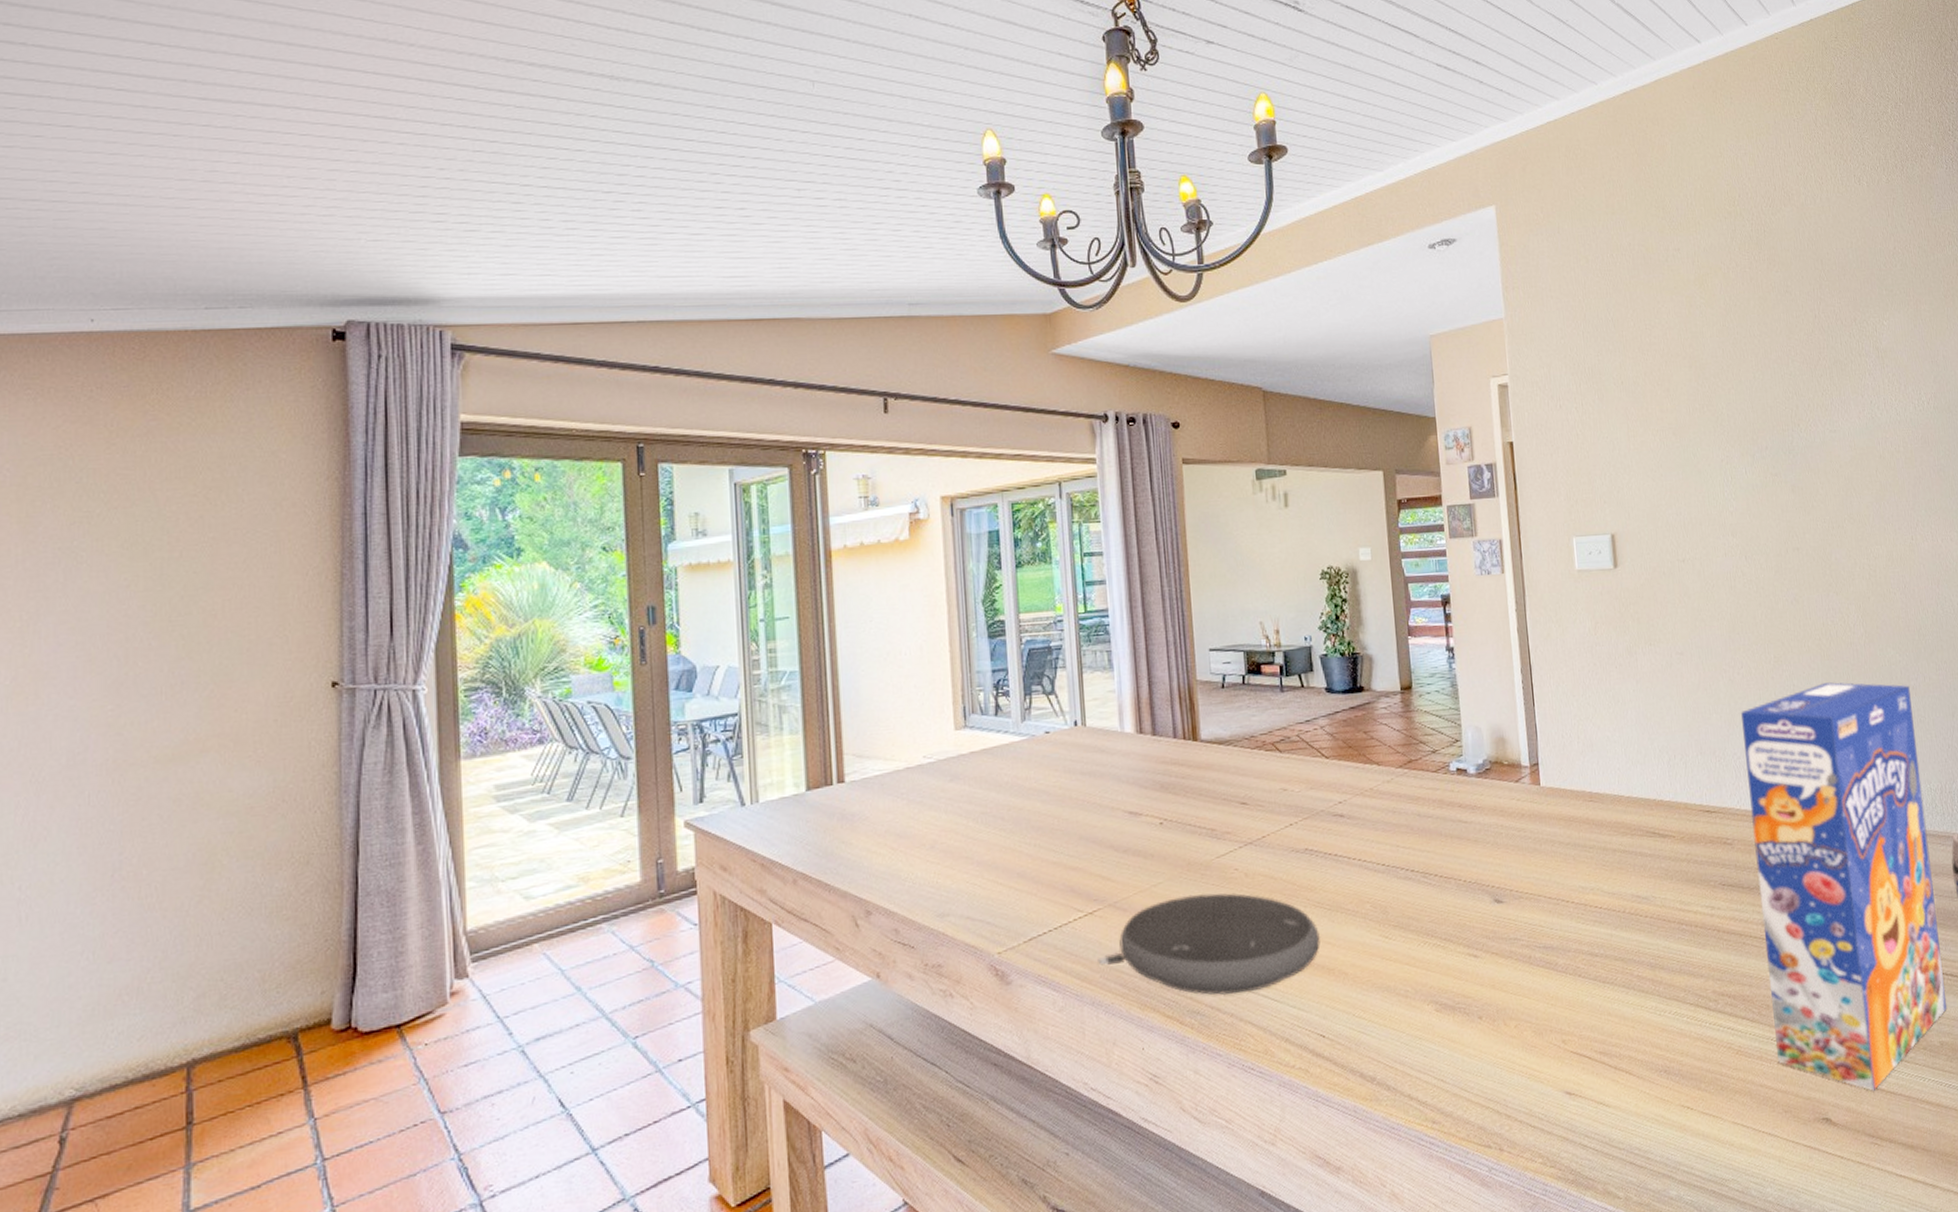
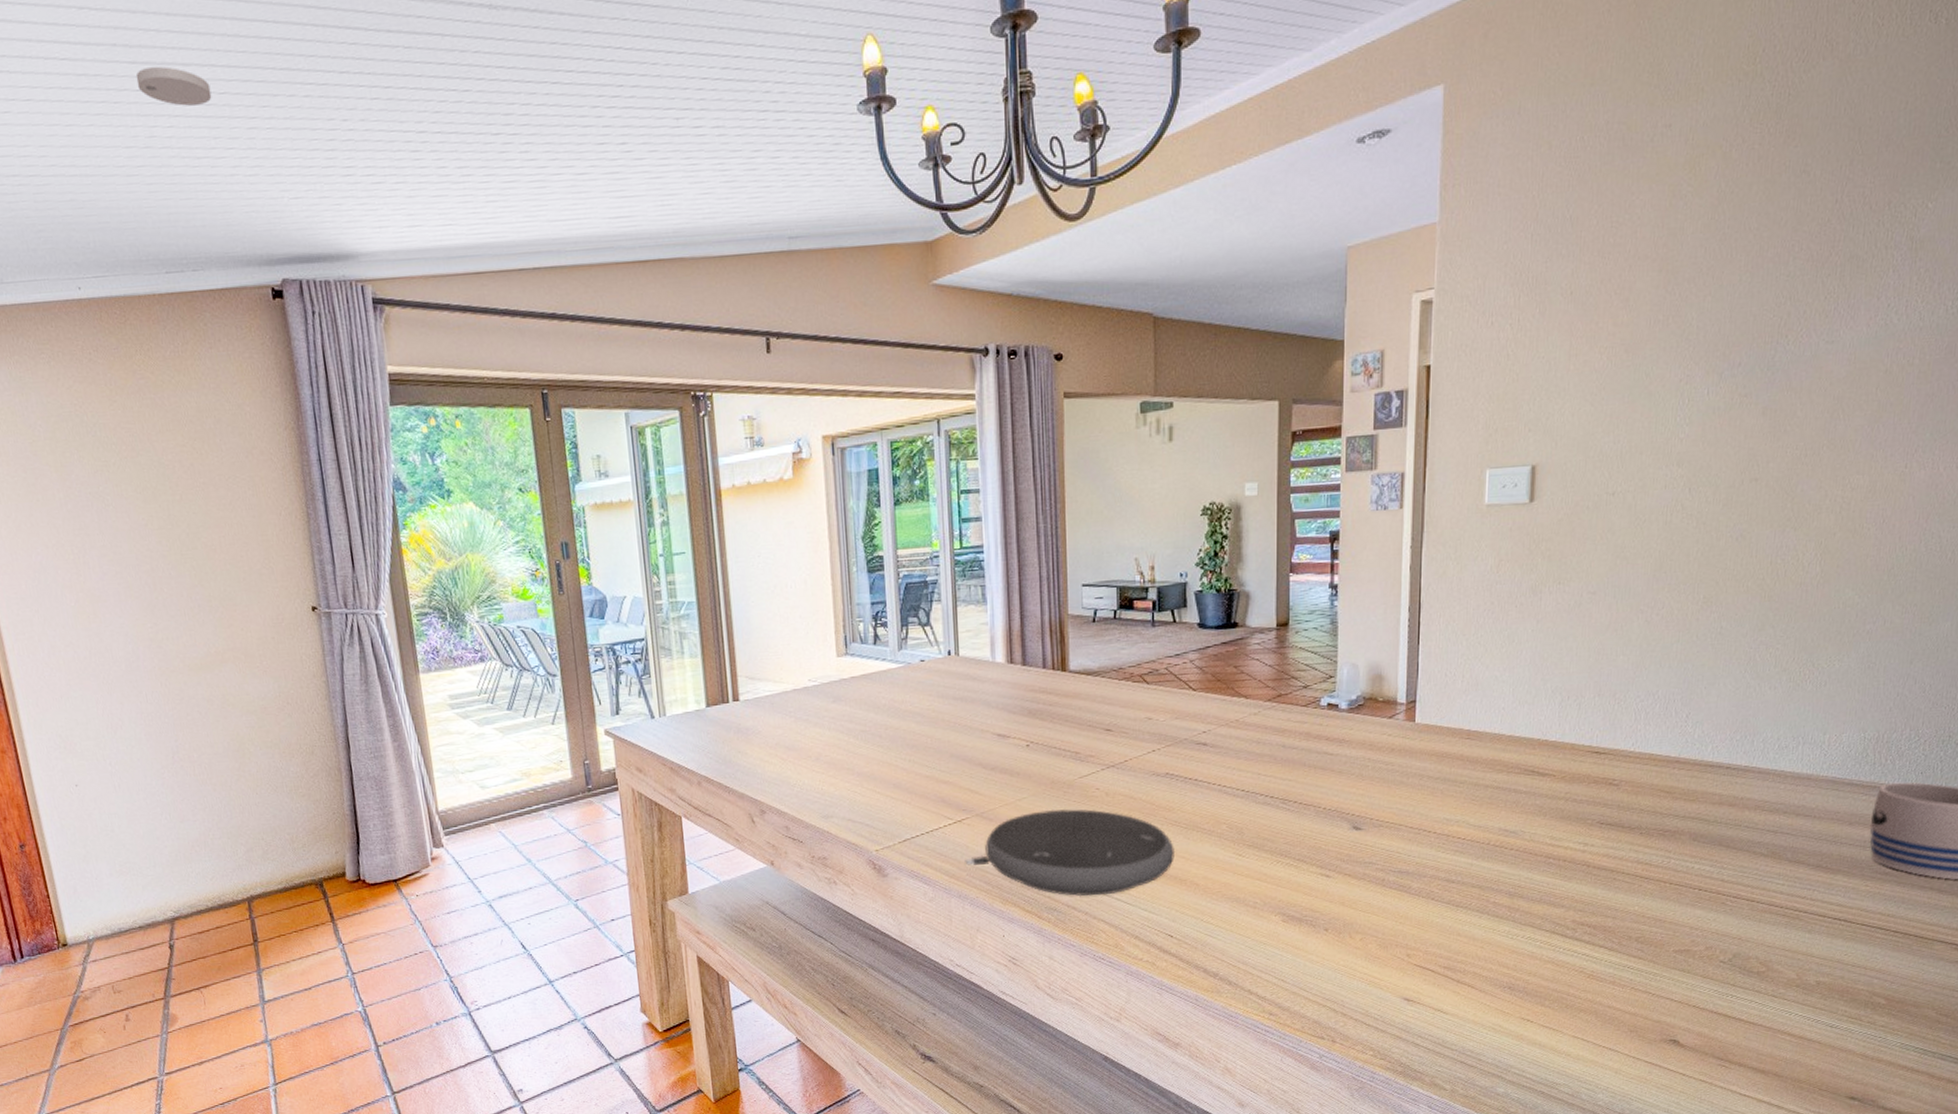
smoke detector: none [204,105,291,144] -> present [135,66,212,106]
cereal box: present [1741,682,1948,1091] -> none [1632,625,1864,1020]

